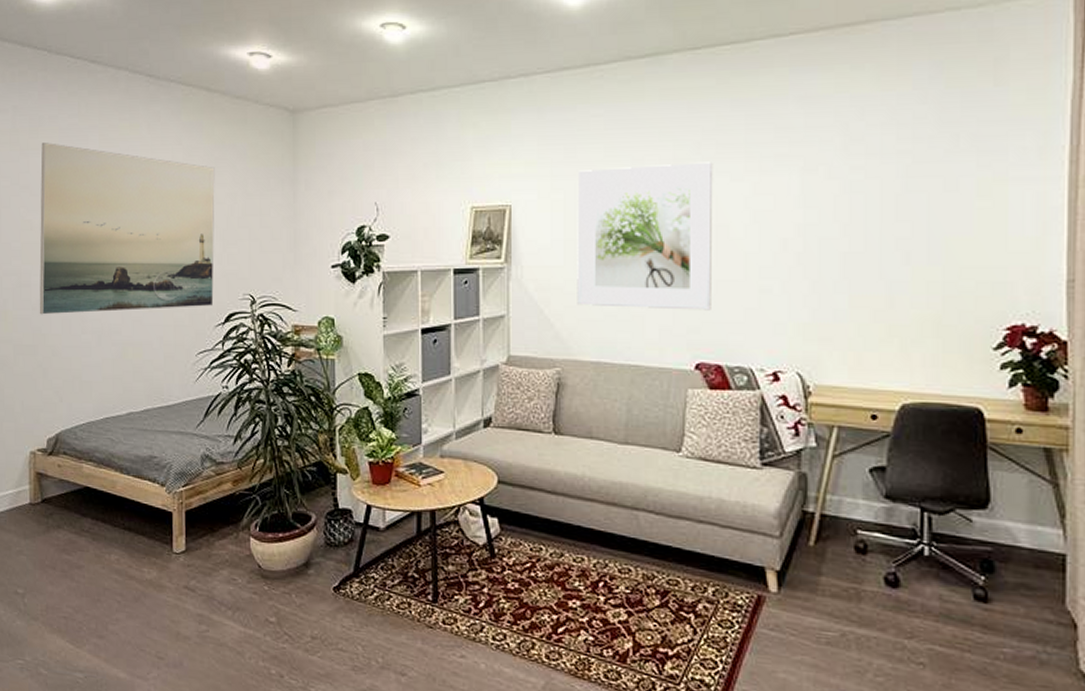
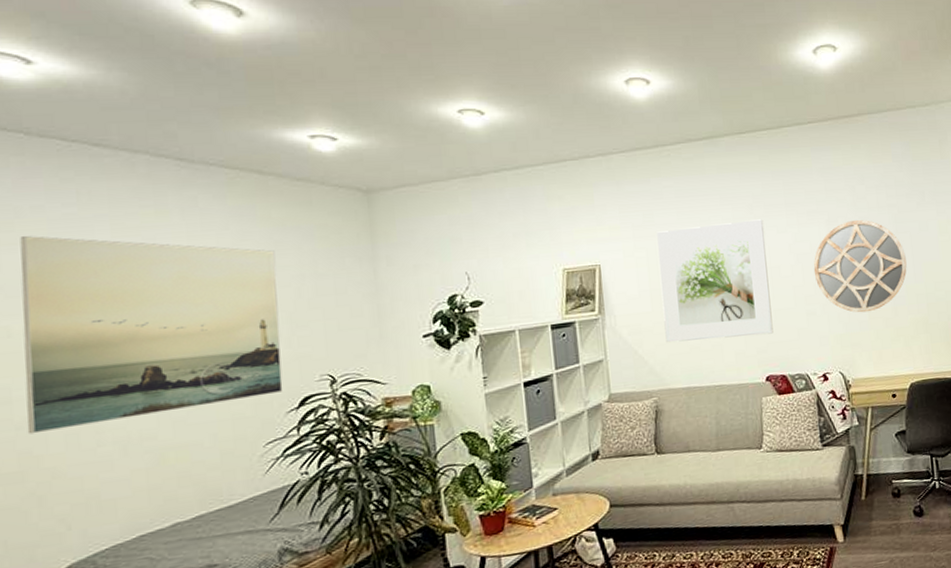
home mirror: none [775,169,917,298] -> present [813,219,907,313]

